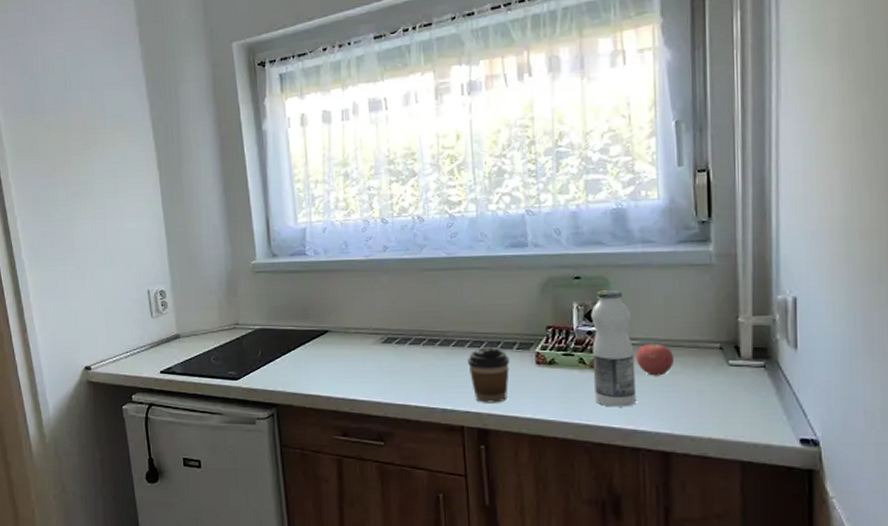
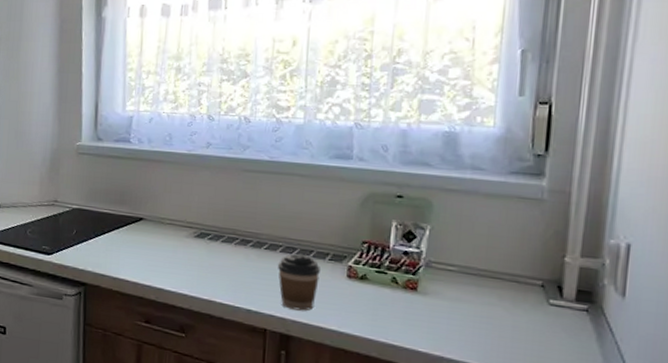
fruit juice: present [591,290,636,407] -> none [404,212,452,333]
apple: present [636,342,675,376] -> none [451,271,492,306]

